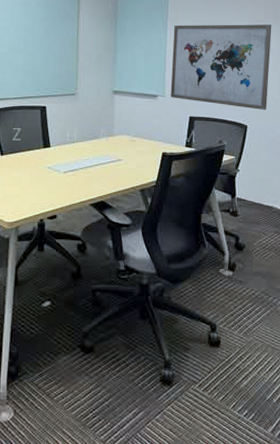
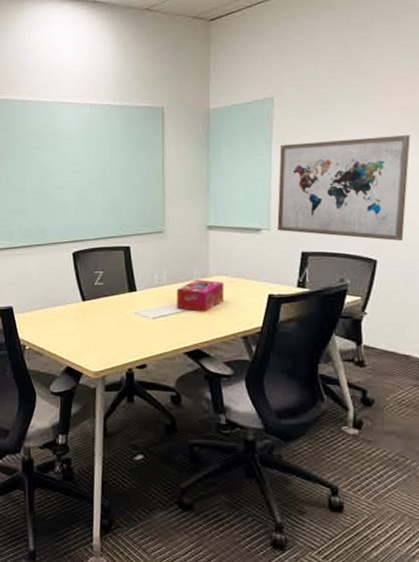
tissue box: none [85,138,126,167] -> present [176,279,225,312]

